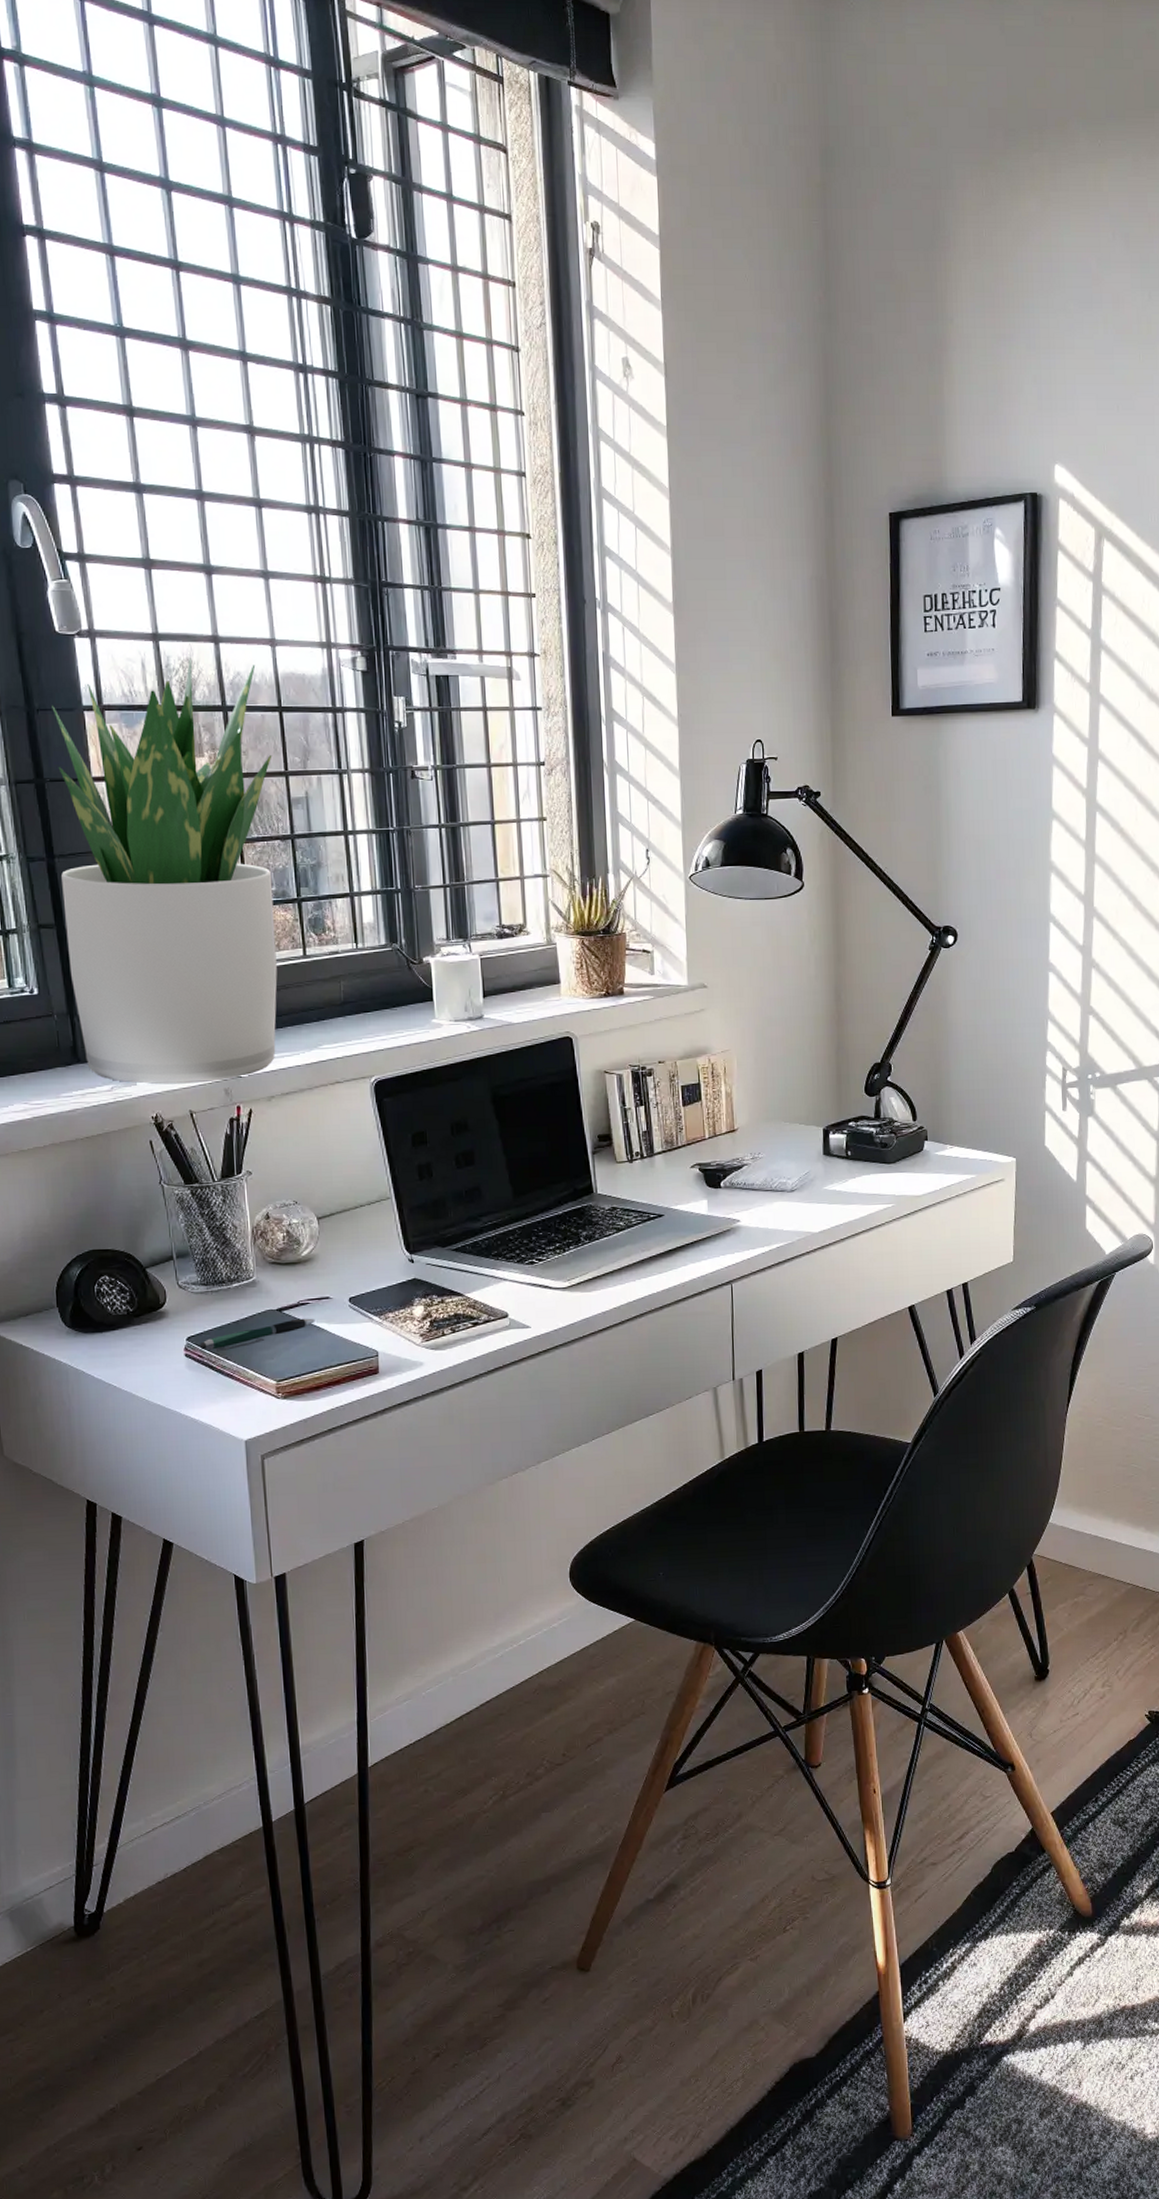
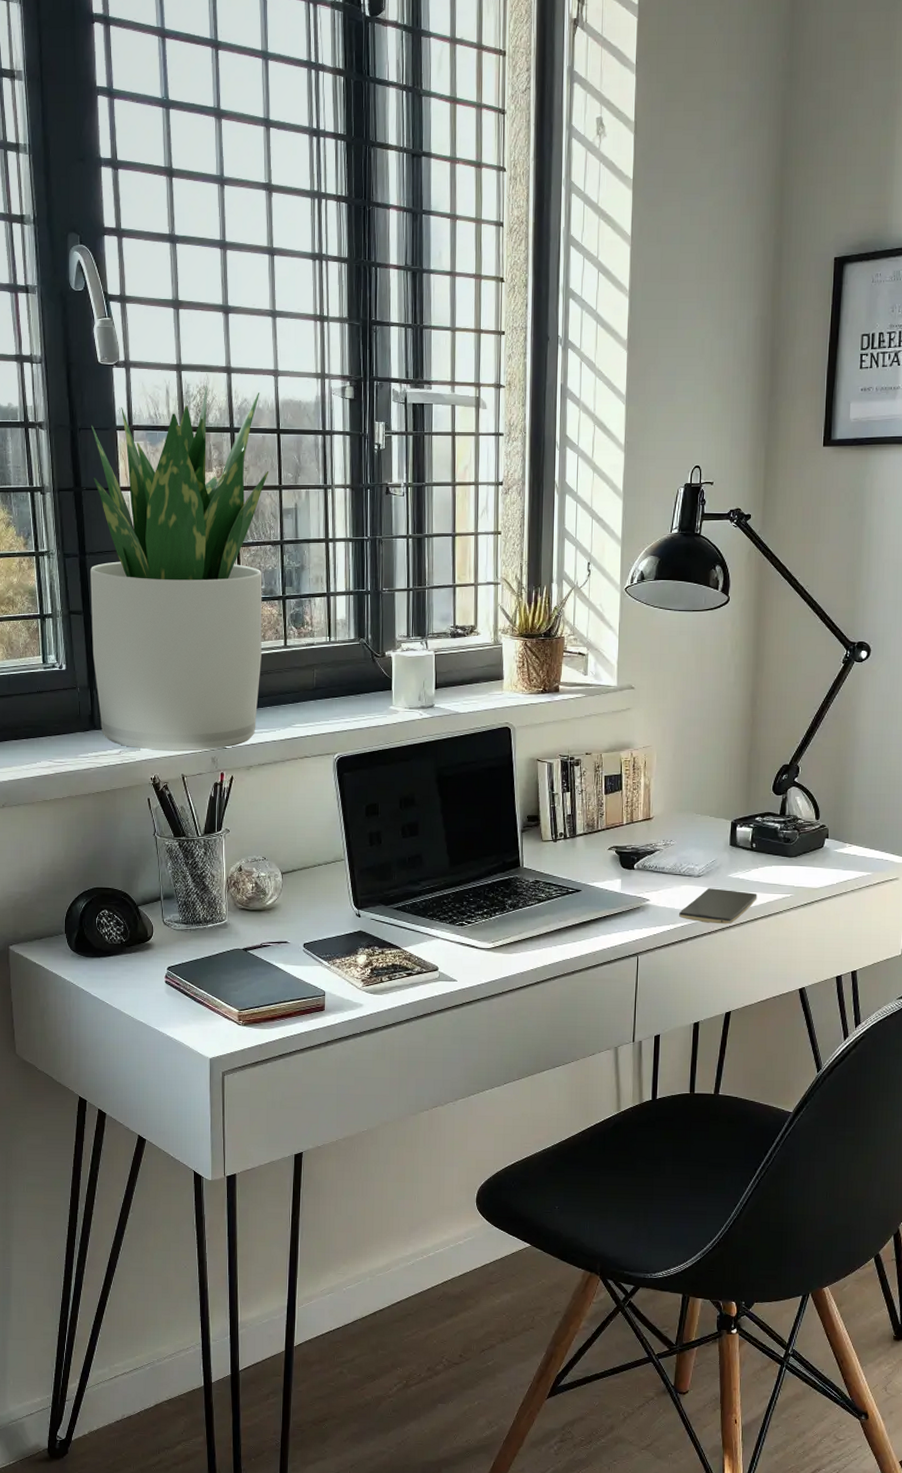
pen: present [199,1318,315,1352] -> none [177,958,274,982]
smartphone: none [772,1203,857,1243] -> present [678,888,757,925]

